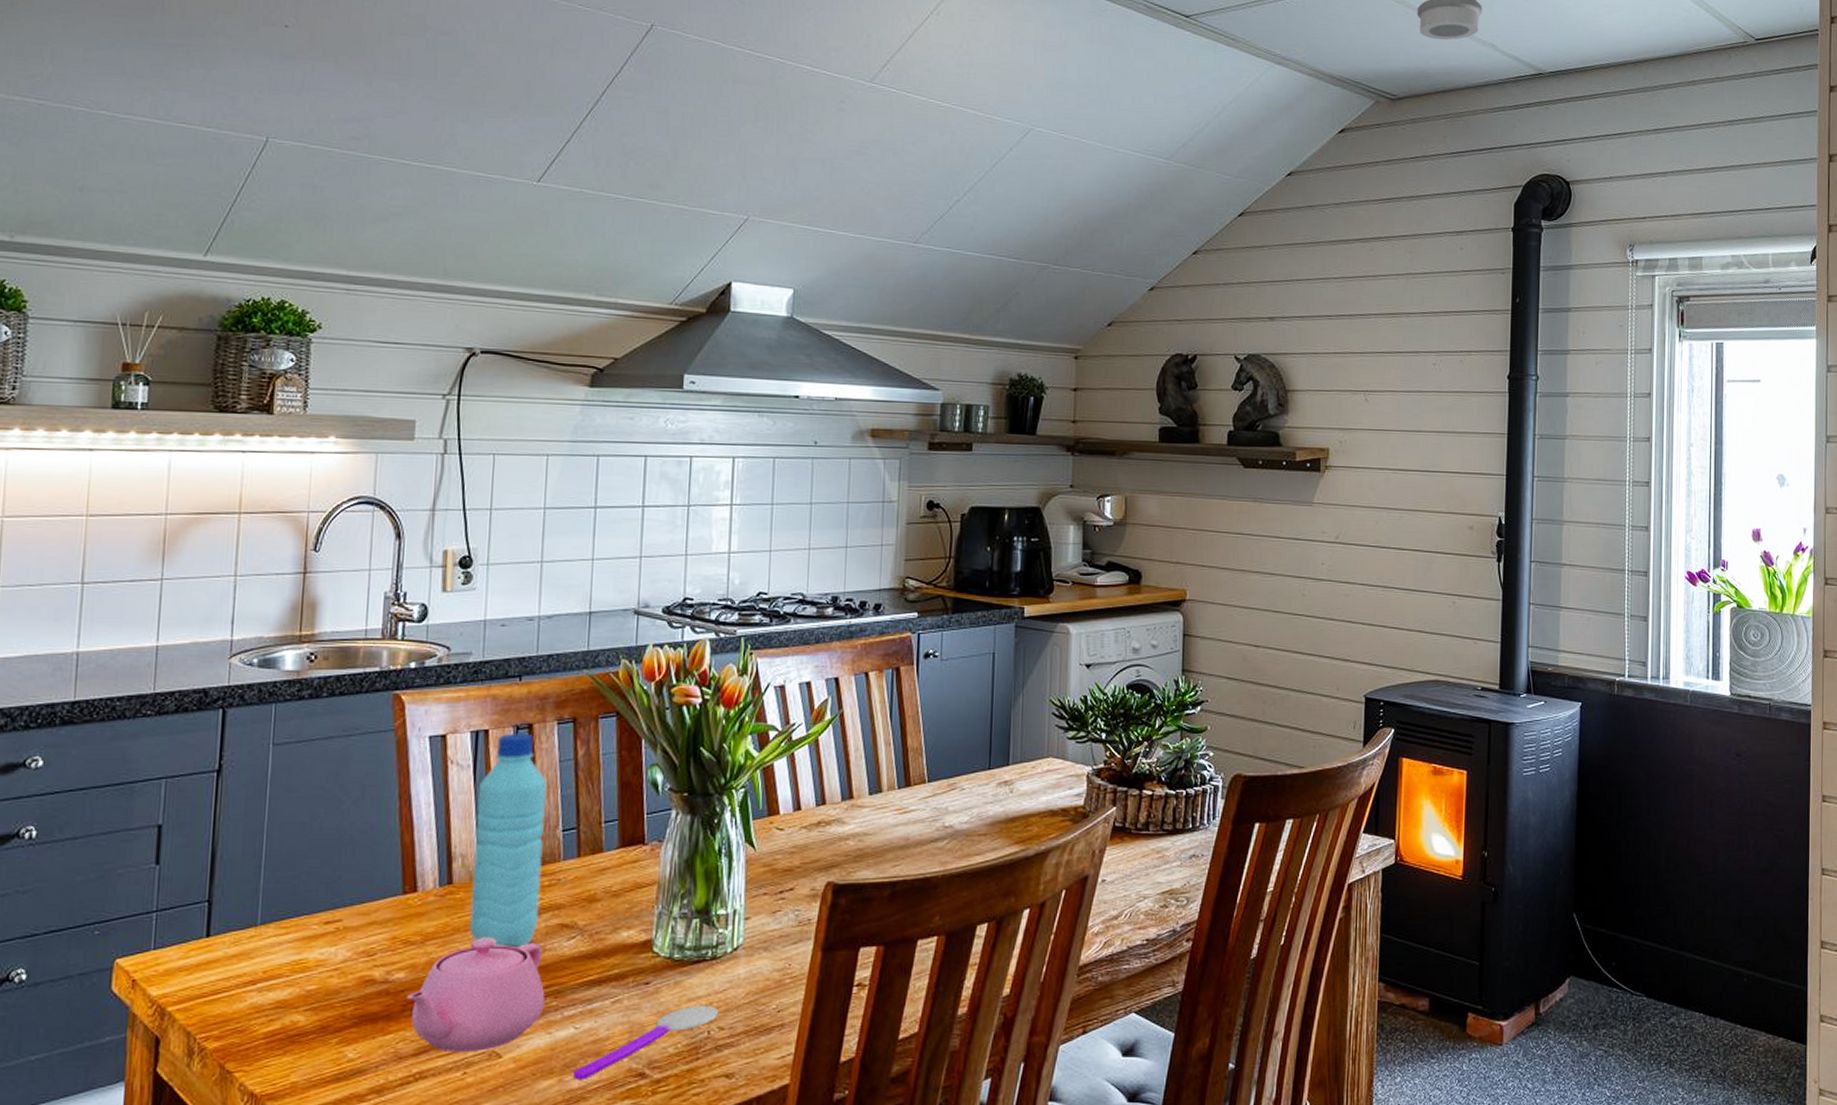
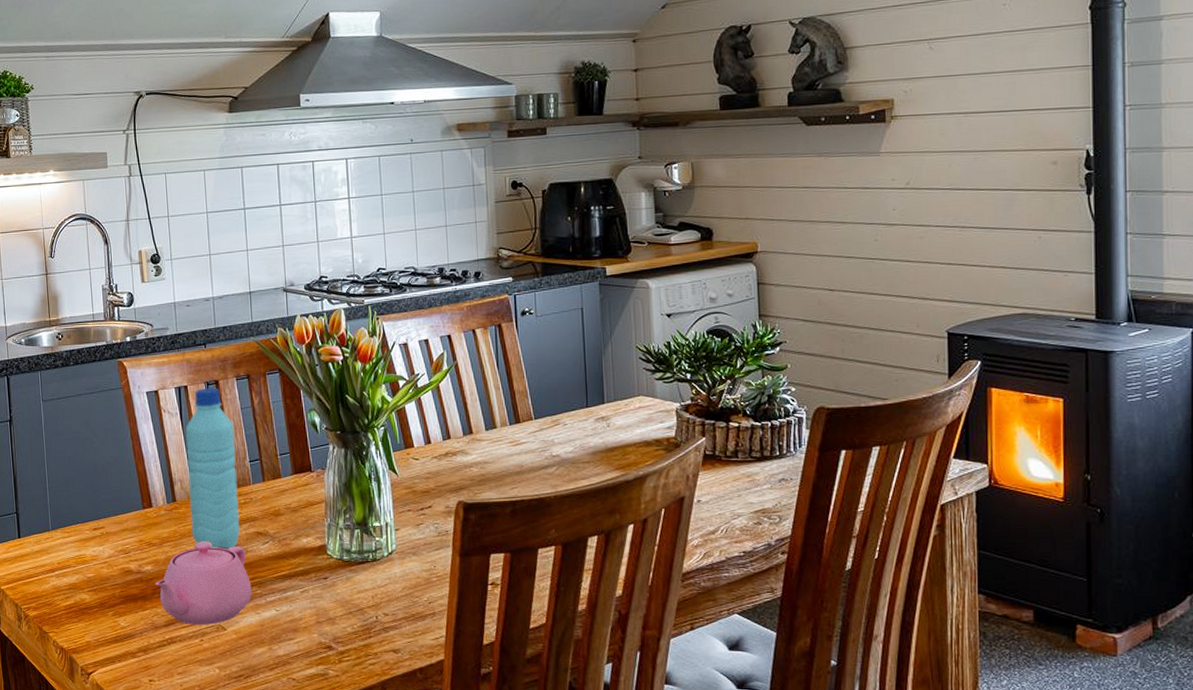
spoon: present [572,1005,719,1080] -> none [278,596,383,649]

